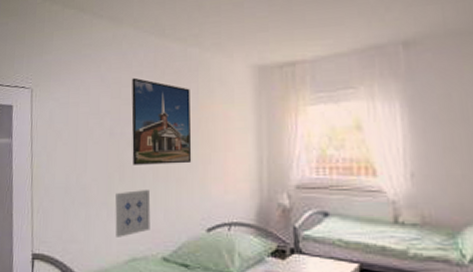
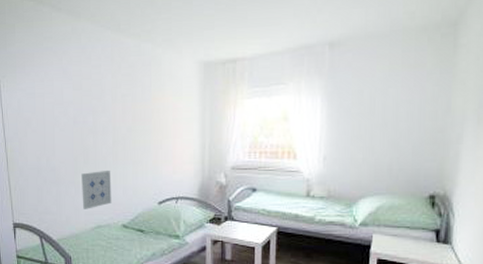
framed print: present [131,77,192,165] -> none [92,71,146,150]

